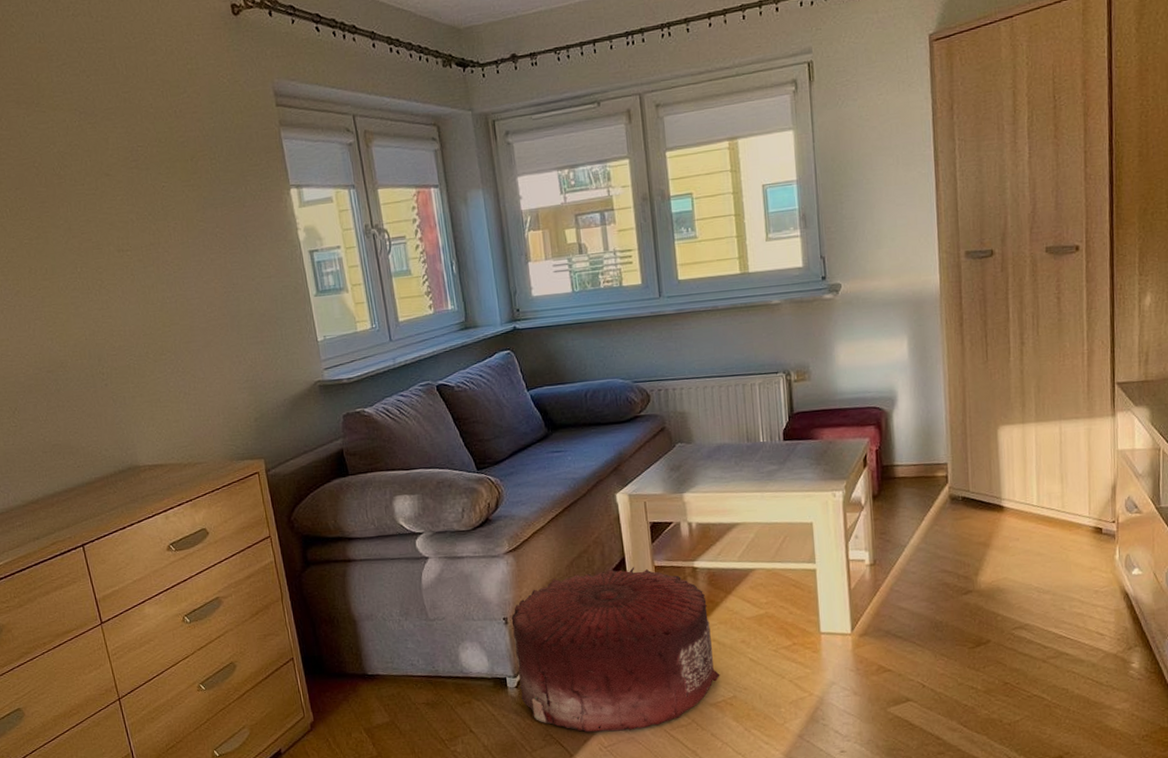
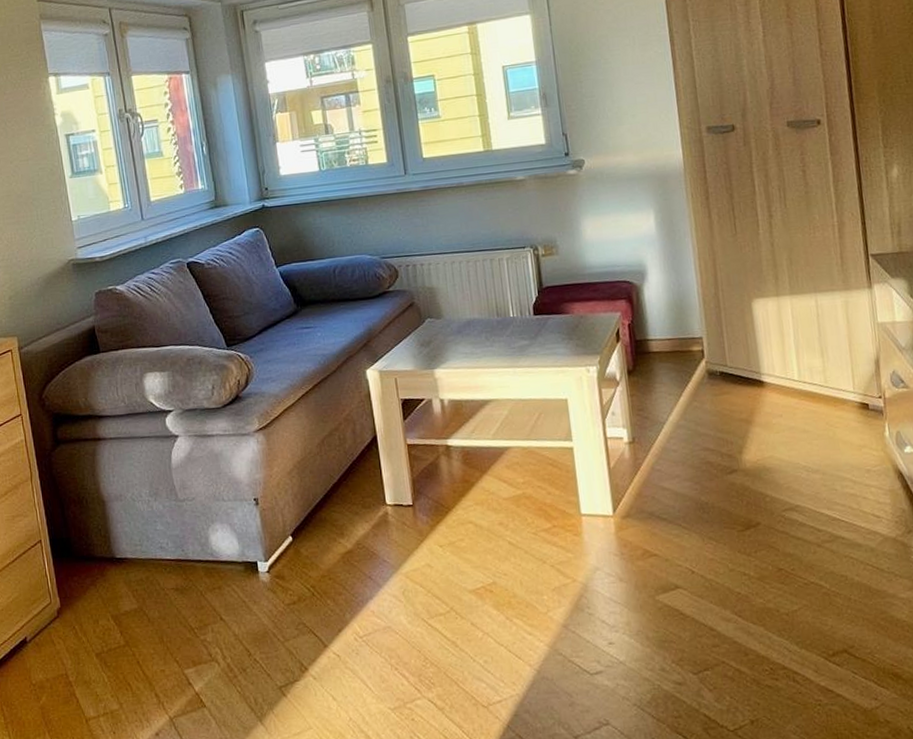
pouf: present [511,567,720,733] -> none [262,445,478,621]

